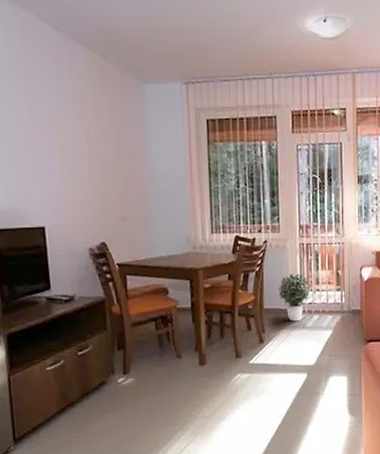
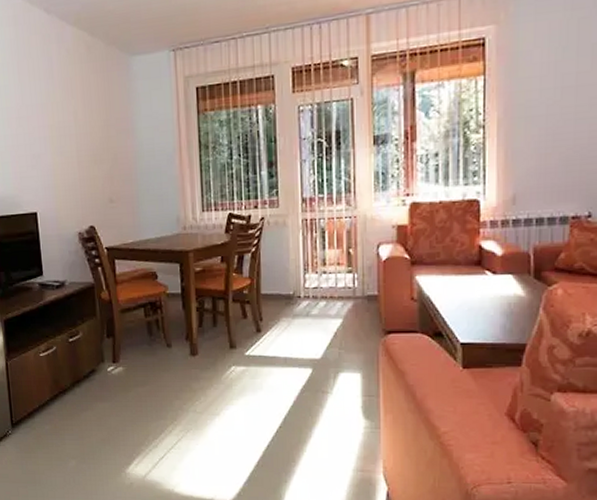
potted plant: present [278,274,311,322] -> none [277,254,316,309]

